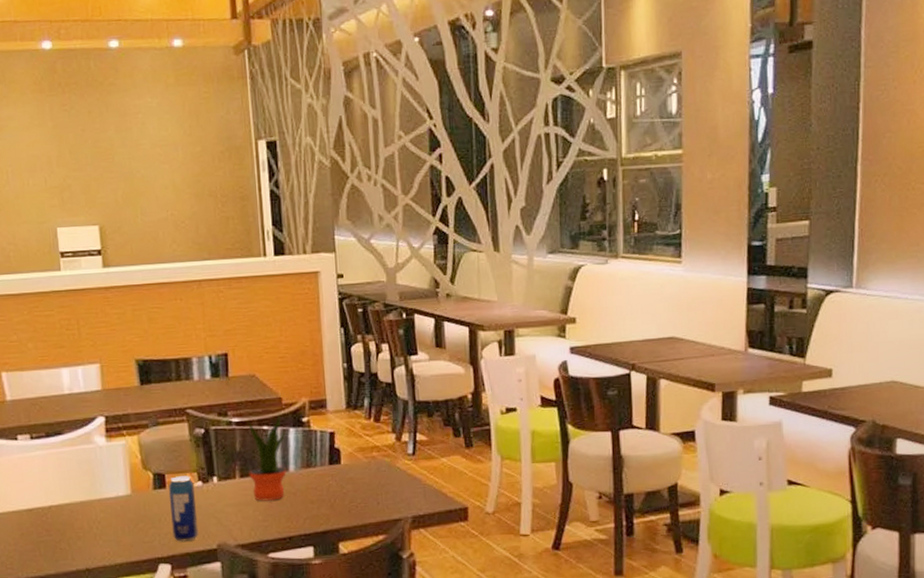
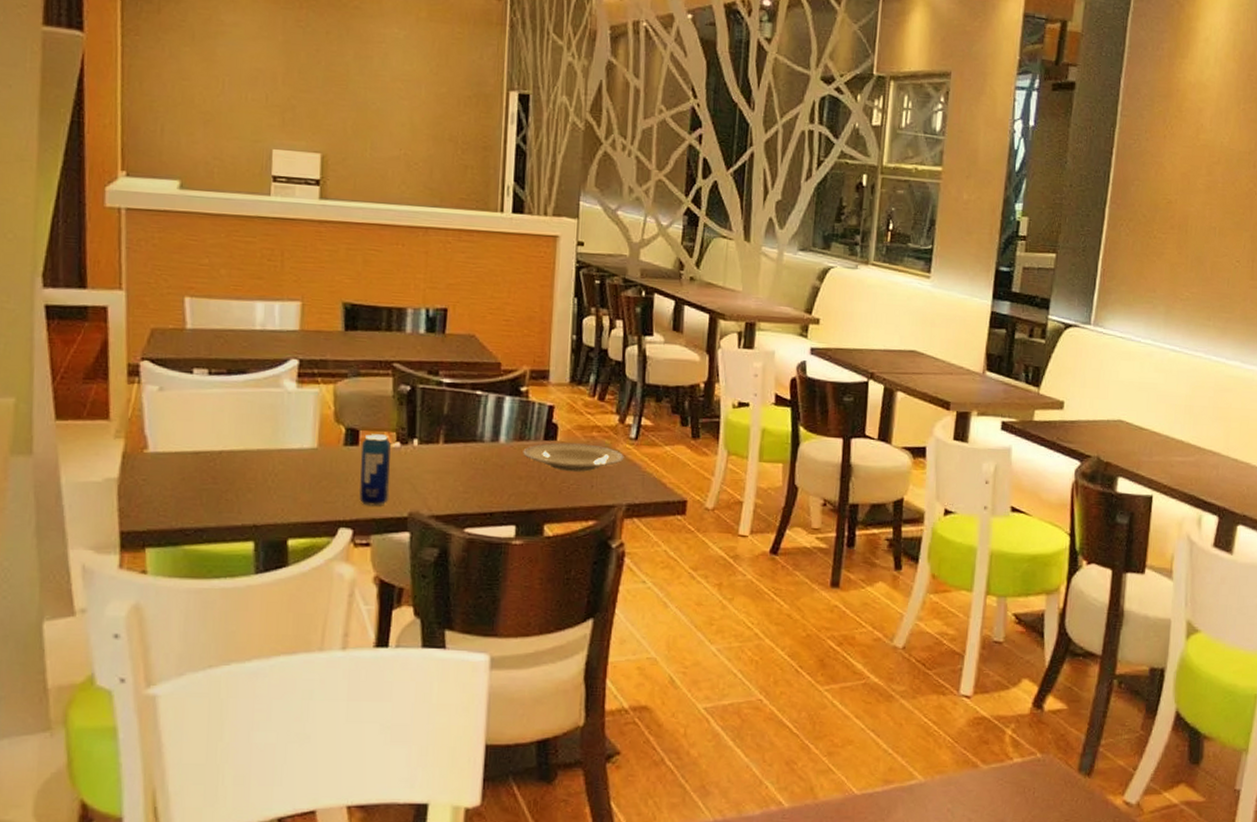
potted plant: present [248,415,286,501] -> none [454,381,501,472]
plate: none [311,464,405,492] -> present [523,442,625,472]

